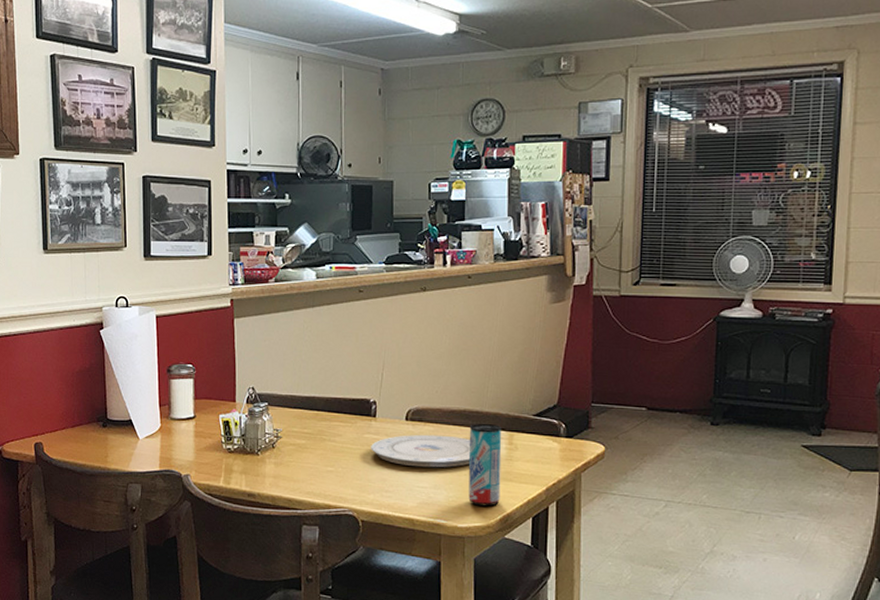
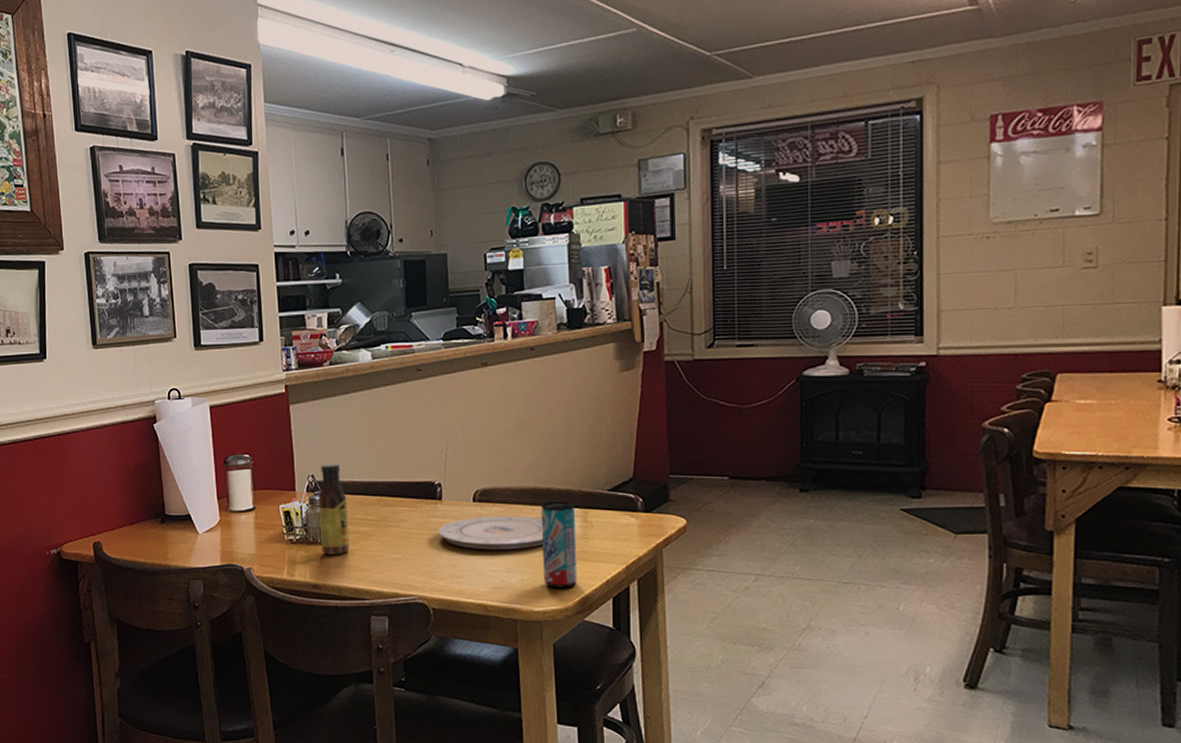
sauce bottle: none [257,377,286,466] -> present [318,463,350,555]

